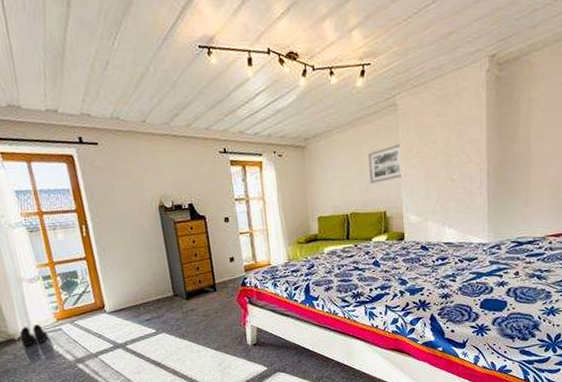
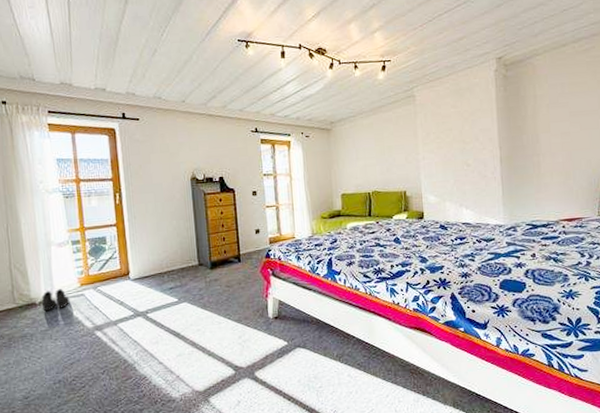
wall art: present [368,143,401,184] -> none [389,130,420,165]

